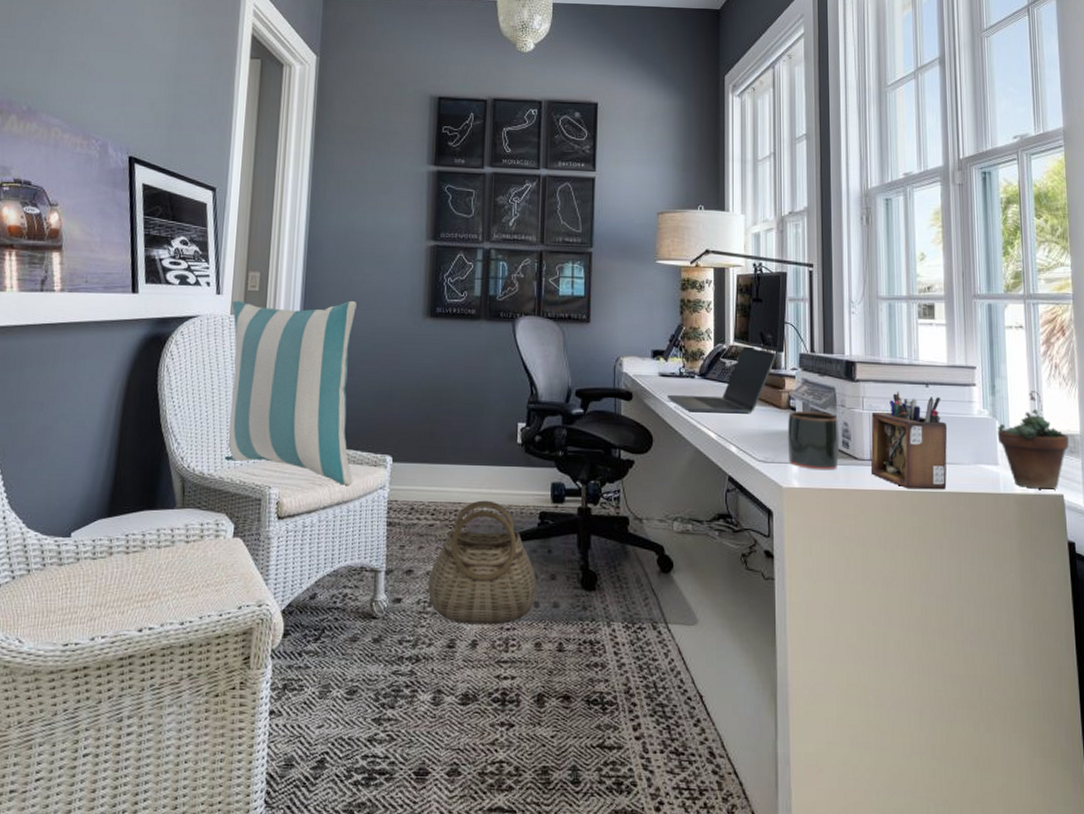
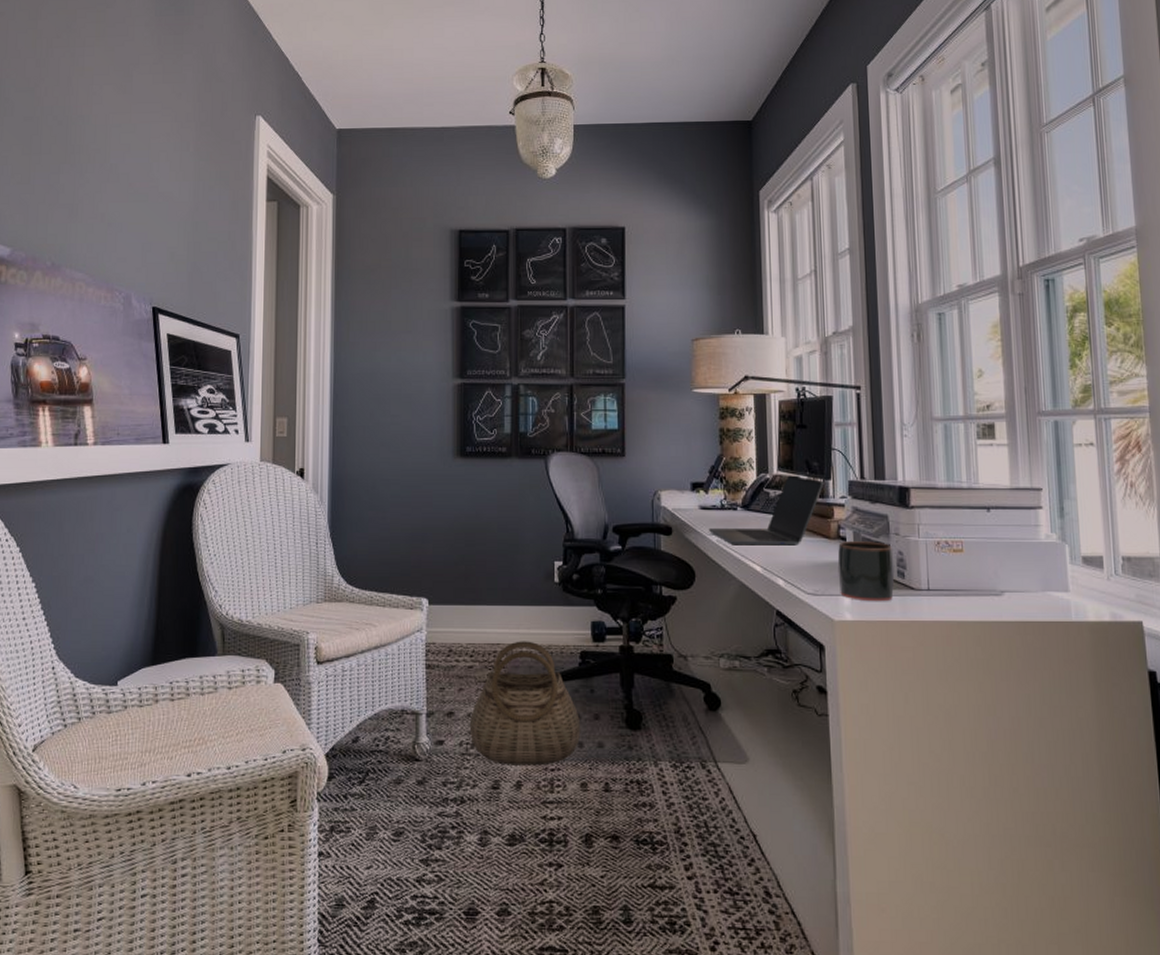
pillow: present [224,300,357,485] -> none [261,443,389,629]
desk organizer: present [870,391,948,490] -> none [928,516,1013,620]
succulent plant: present [997,391,1069,490] -> none [1067,512,1148,616]

